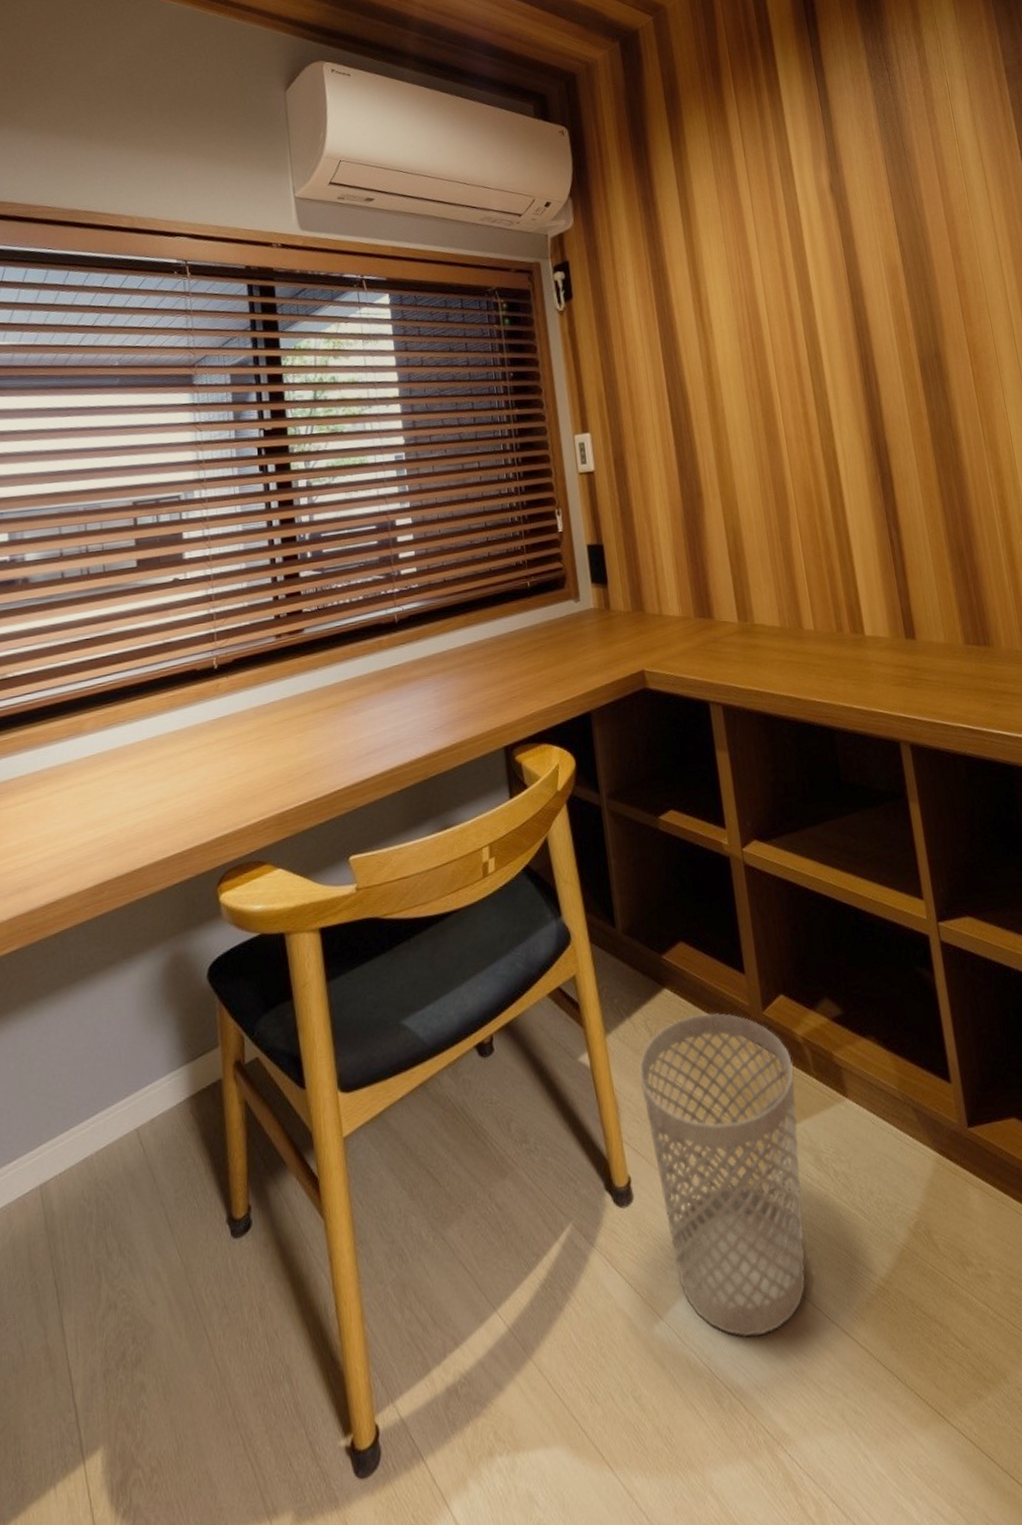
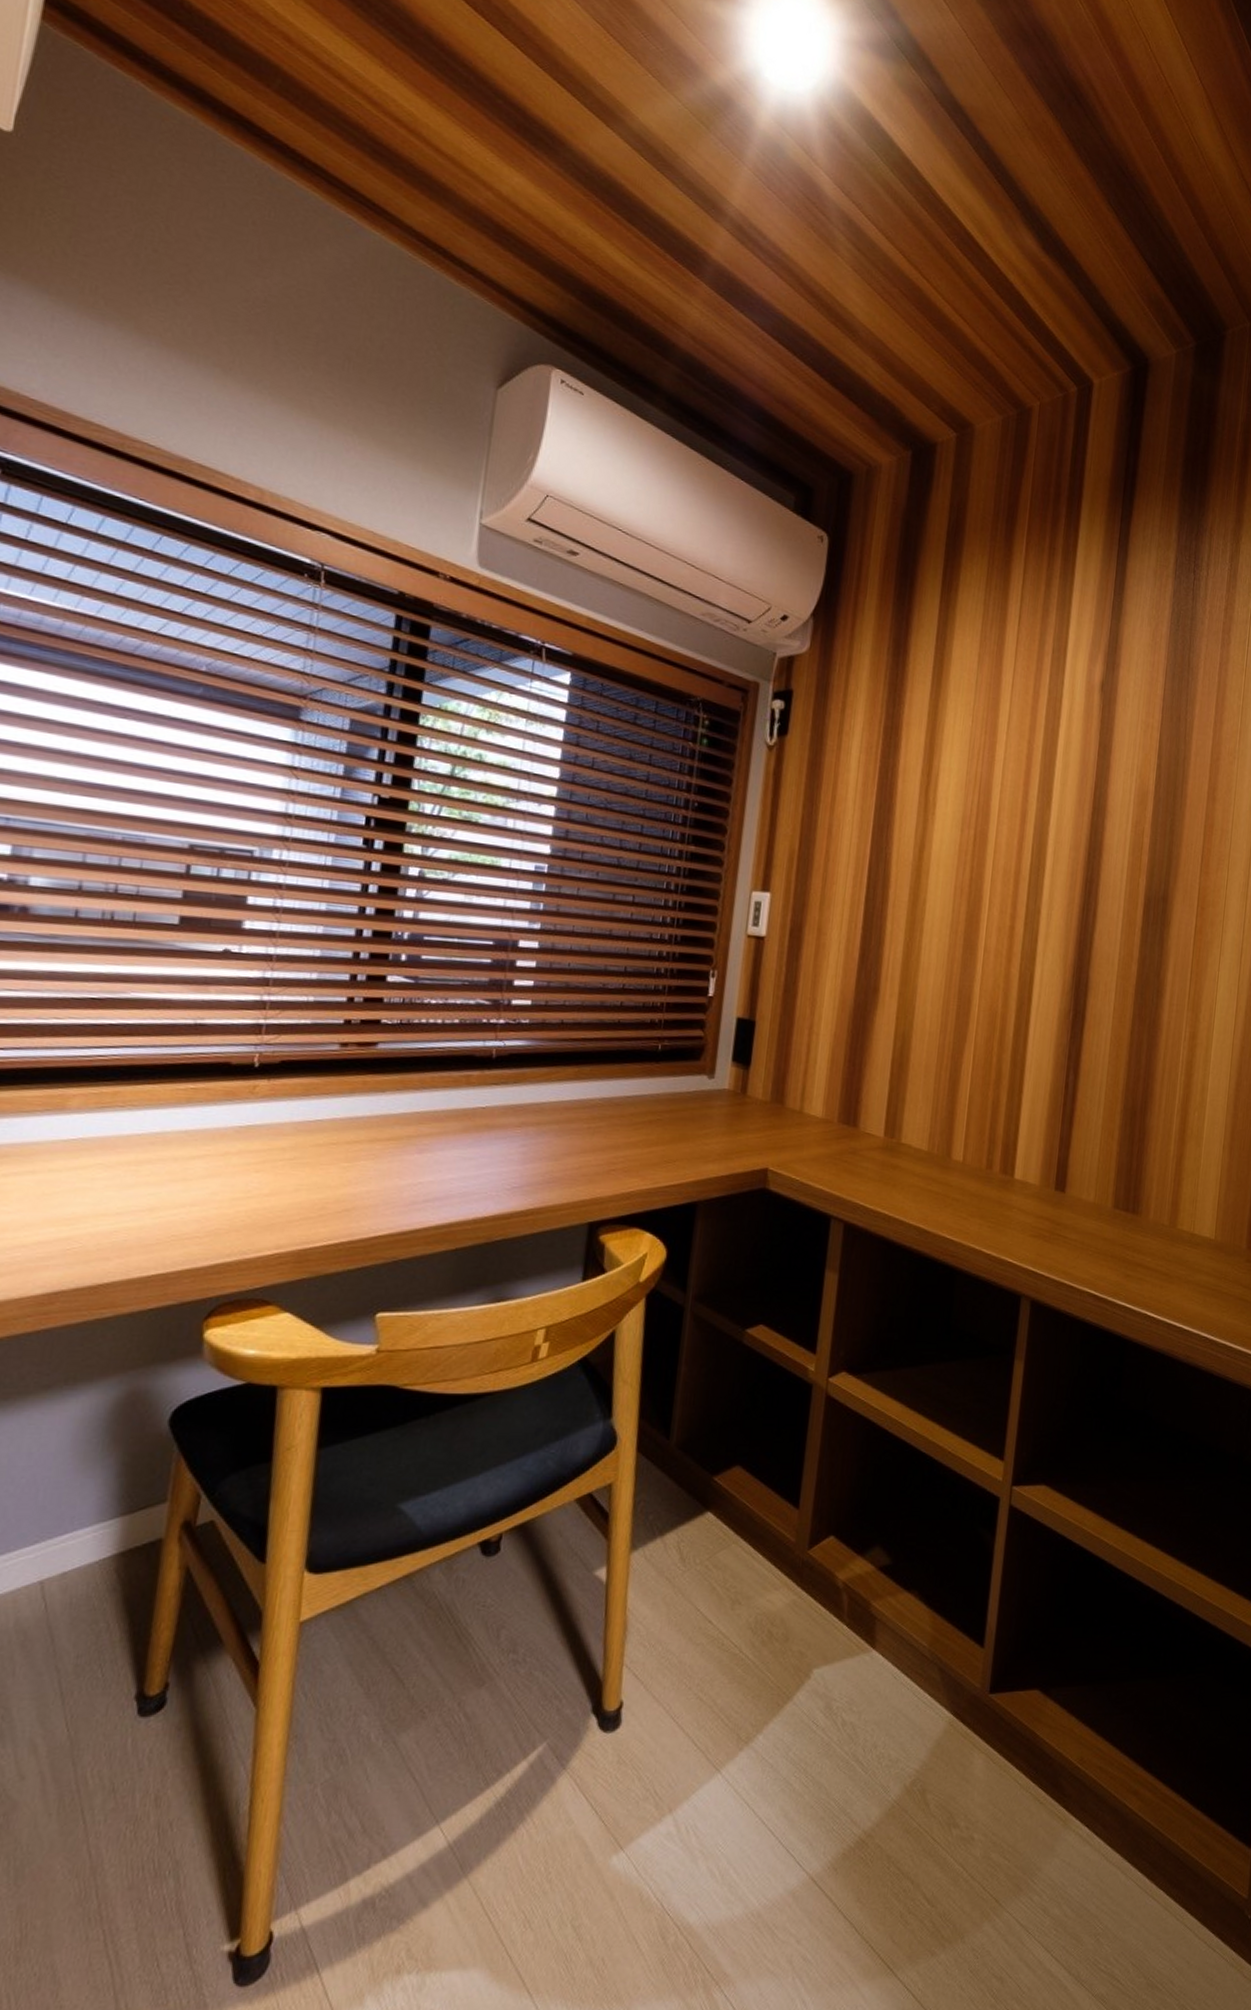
wastebasket: present [638,1013,806,1338] -> none [651,1544,827,1877]

